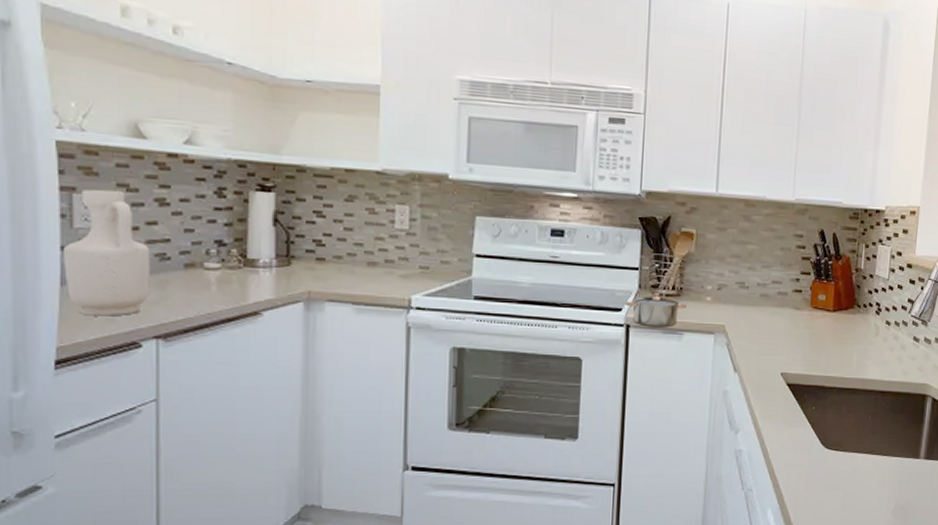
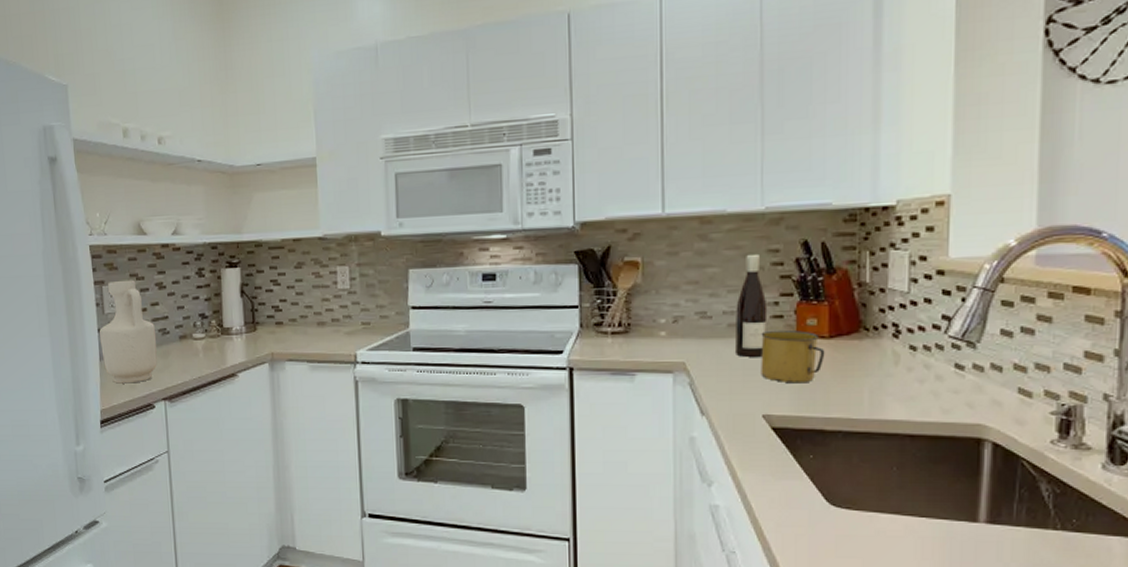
cooking pot: present [624,292,687,328] -> none [565,330,637,369]
bottle: none [763,236,791,324] -> present [734,253,768,357]
mug: none [782,302,830,348] -> present [761,329,825,384]

